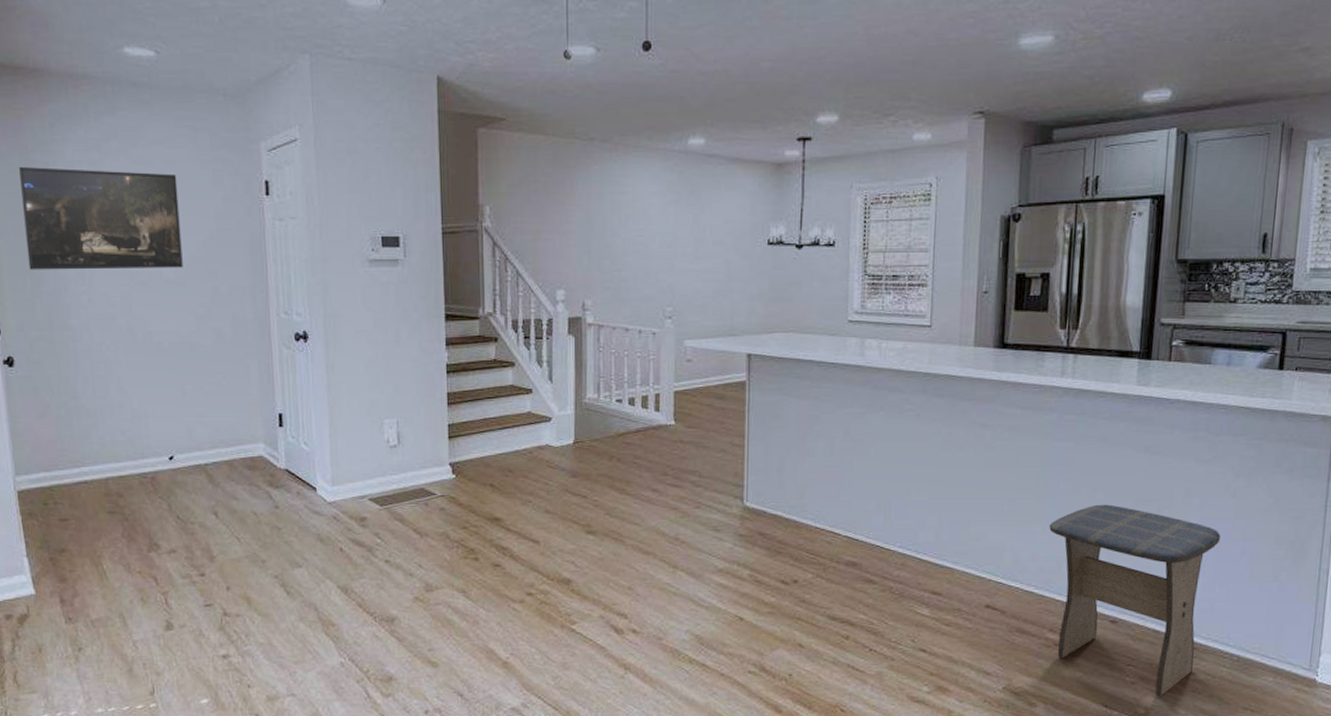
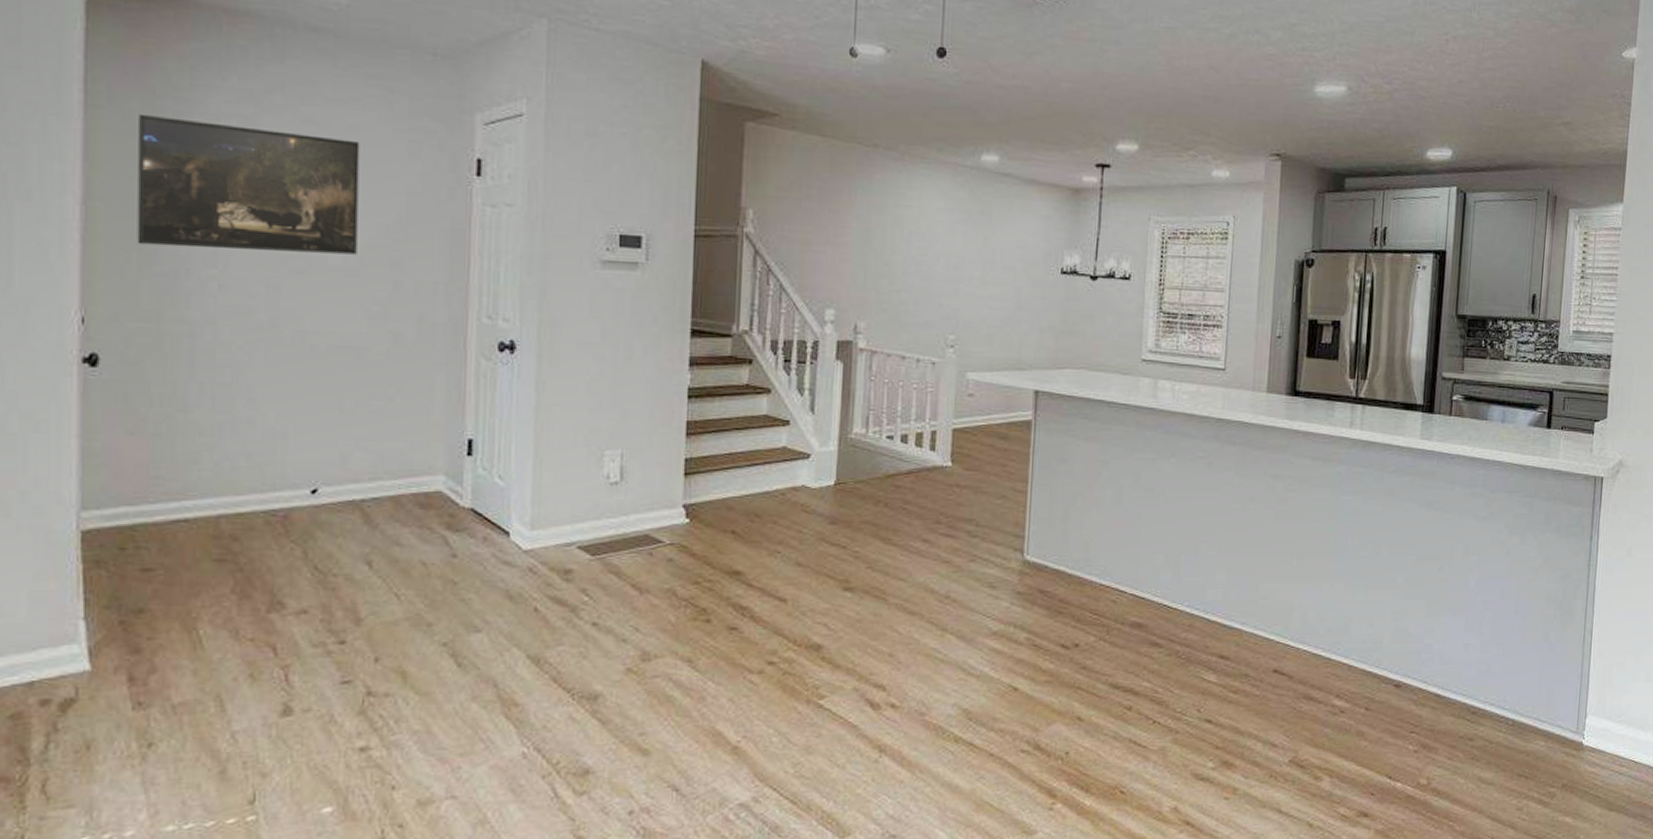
stool: present [1049,504,1221,697] -> none [1337,561,1497,766]

